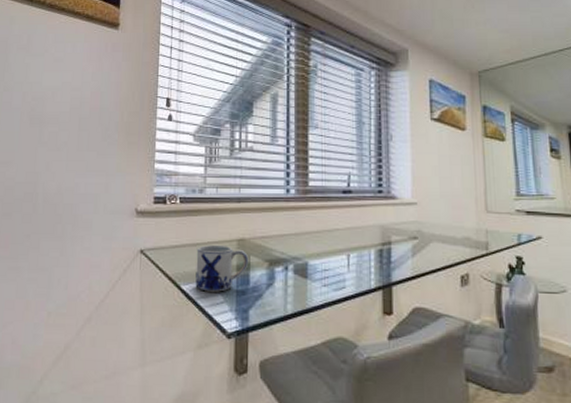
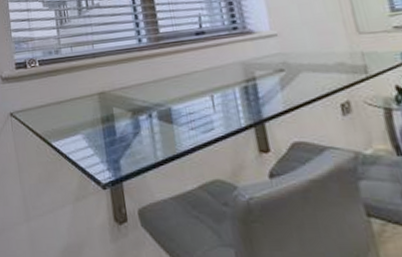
mug: present [195,245,249,292] -> none [61,100,113,146]

